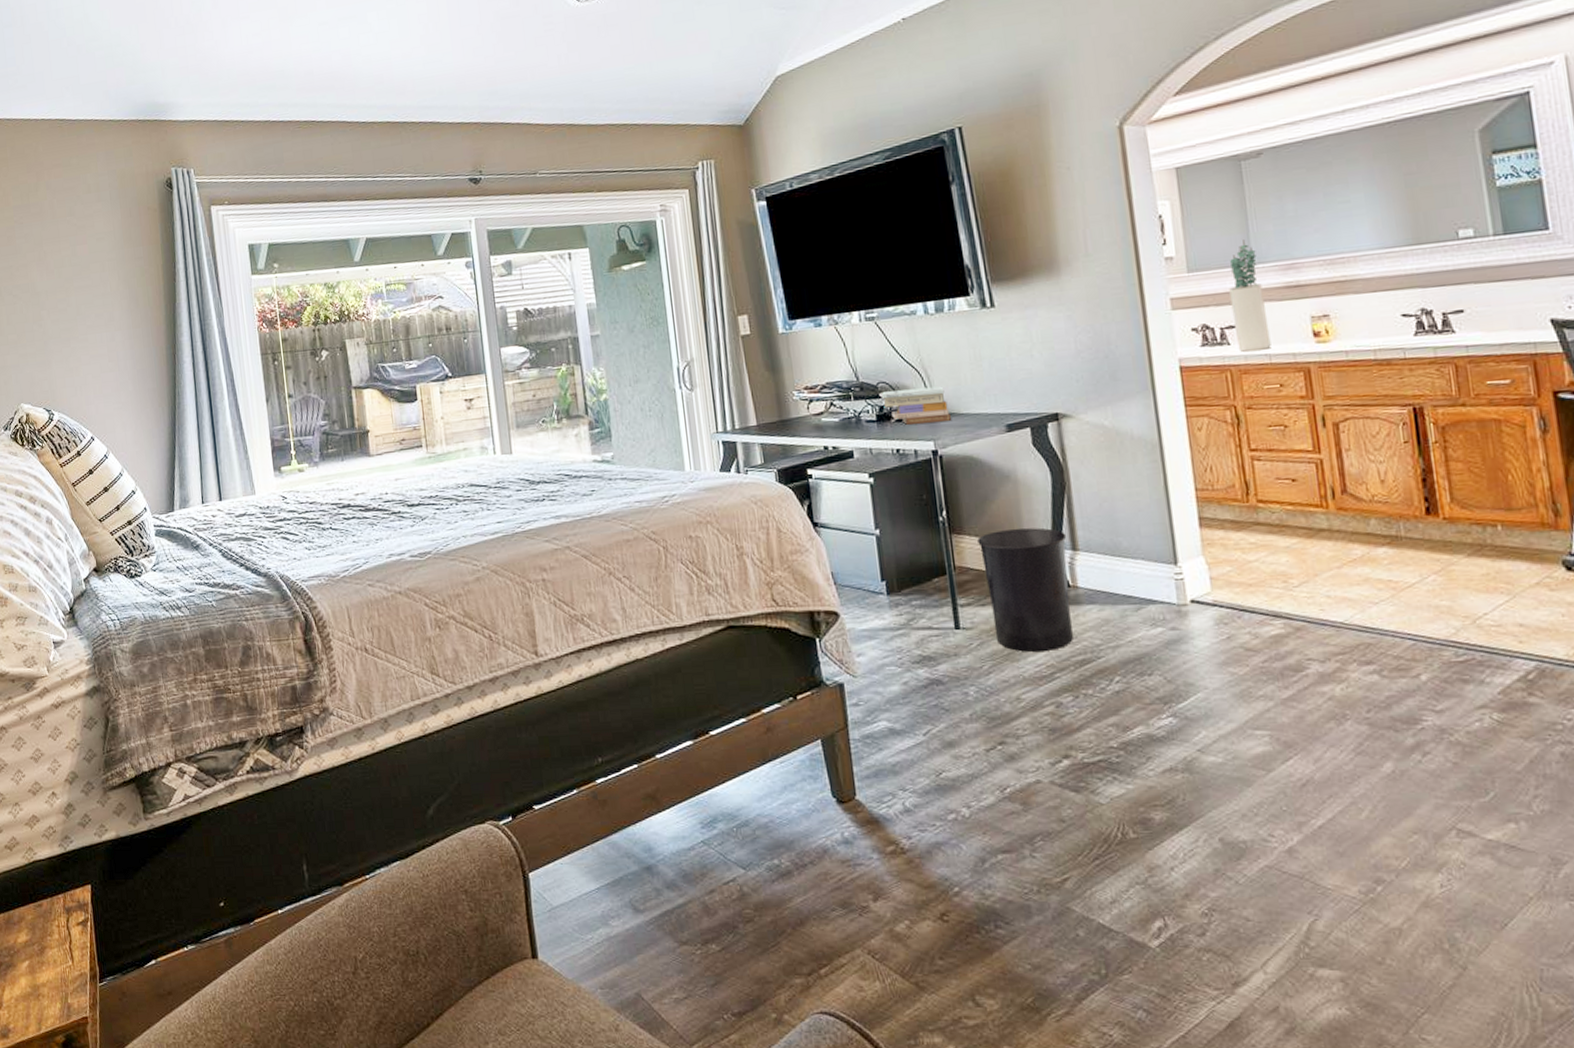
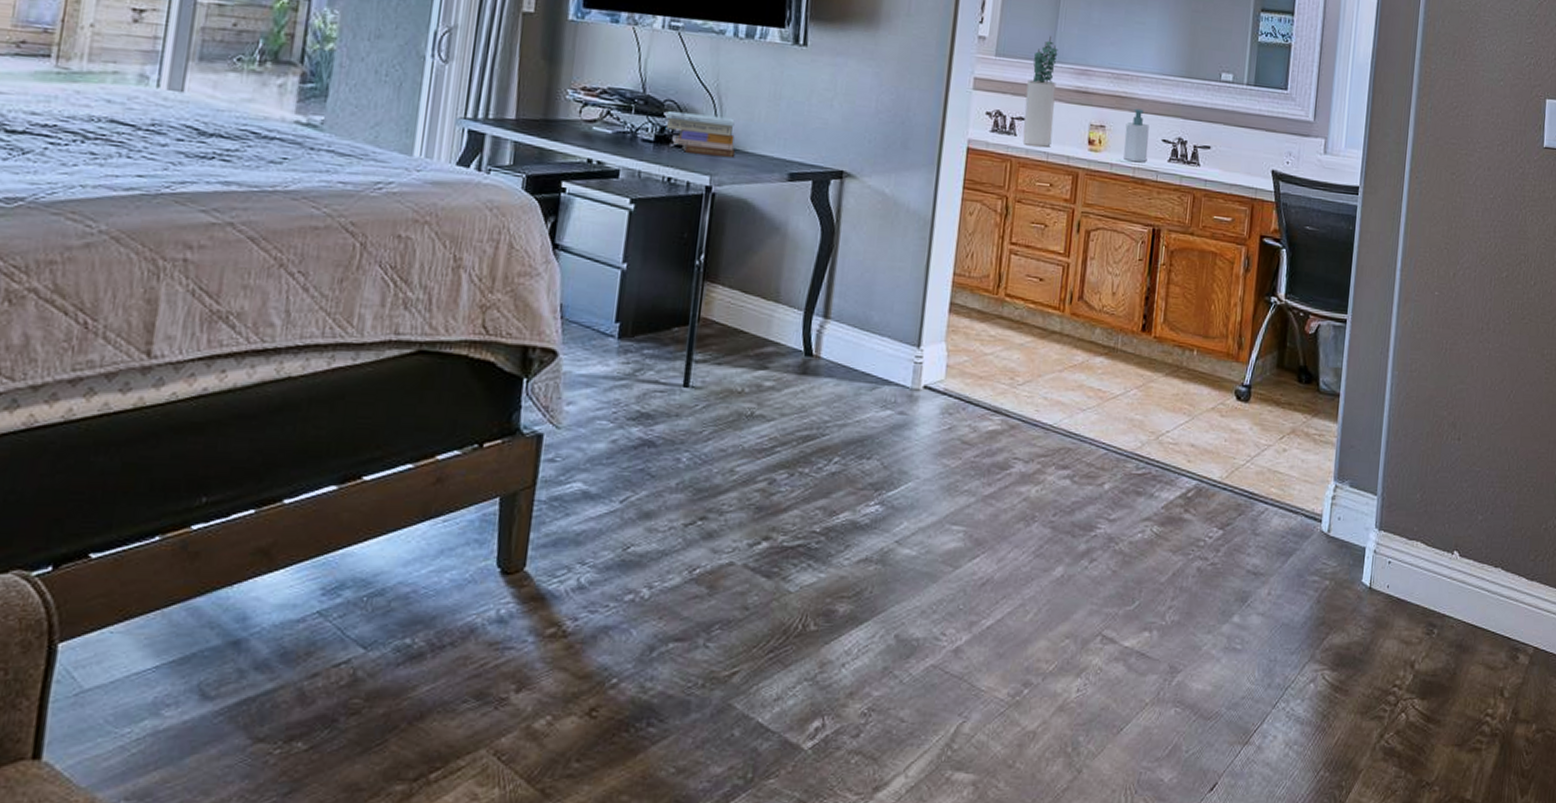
waste bin: present [977,527,1073,652] -> none [724,285,822,422]
soap bottle: none [1353,288,1388,345] -> present [1123,108,1149,163]

